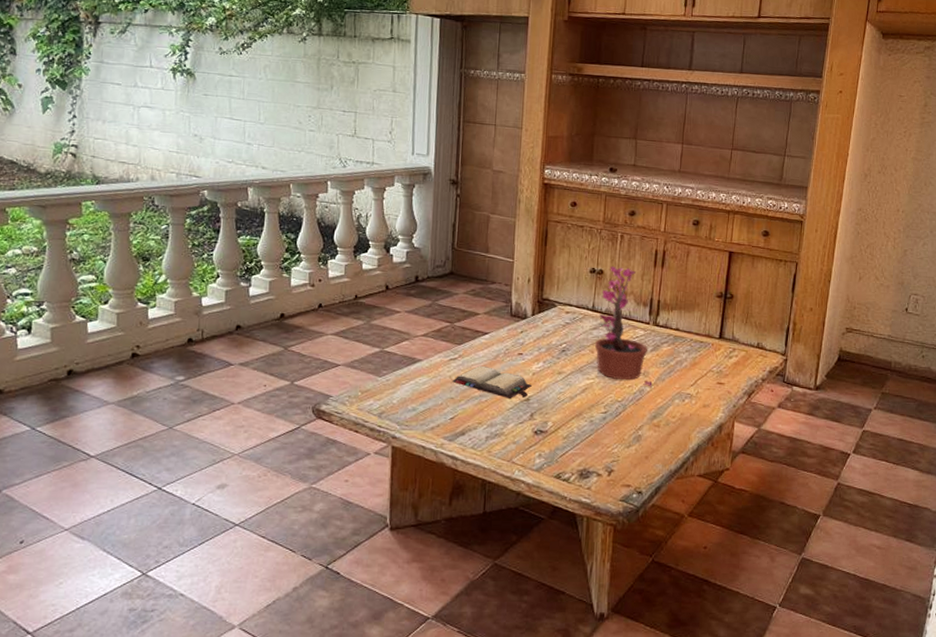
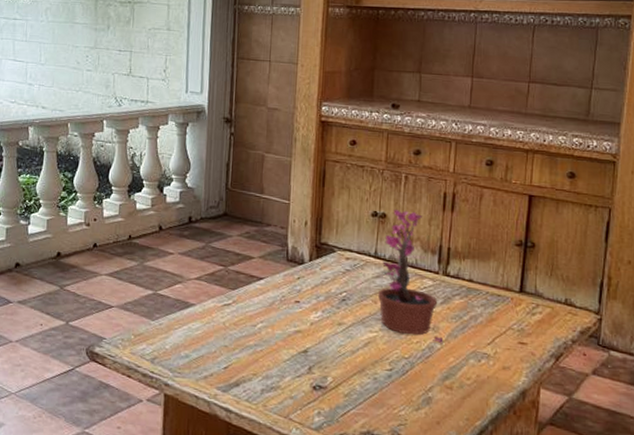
hardback book: present [452,365,532,398] -> none [226,312,310,349]

